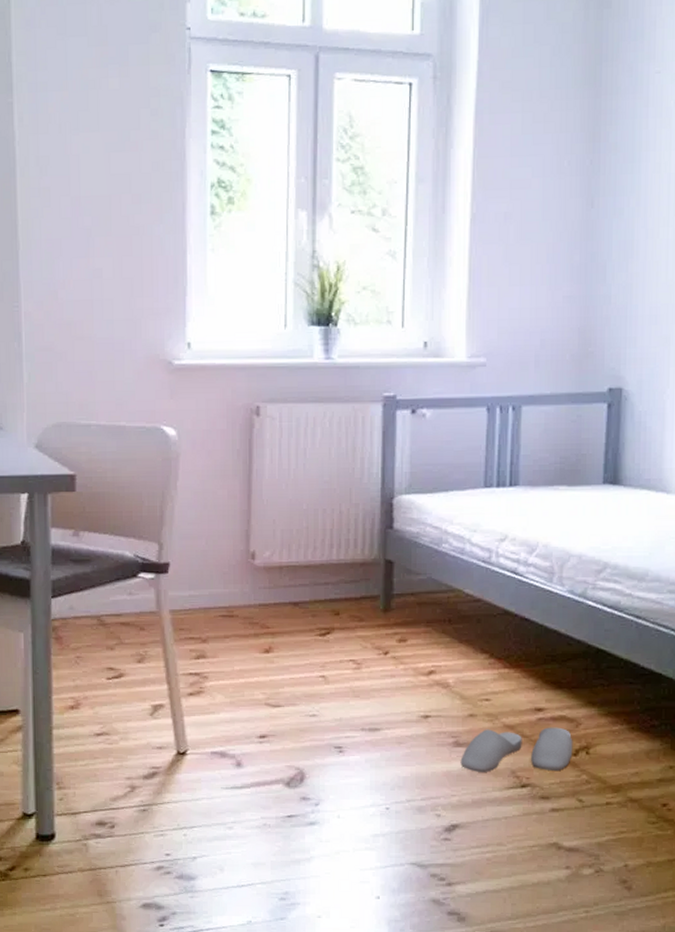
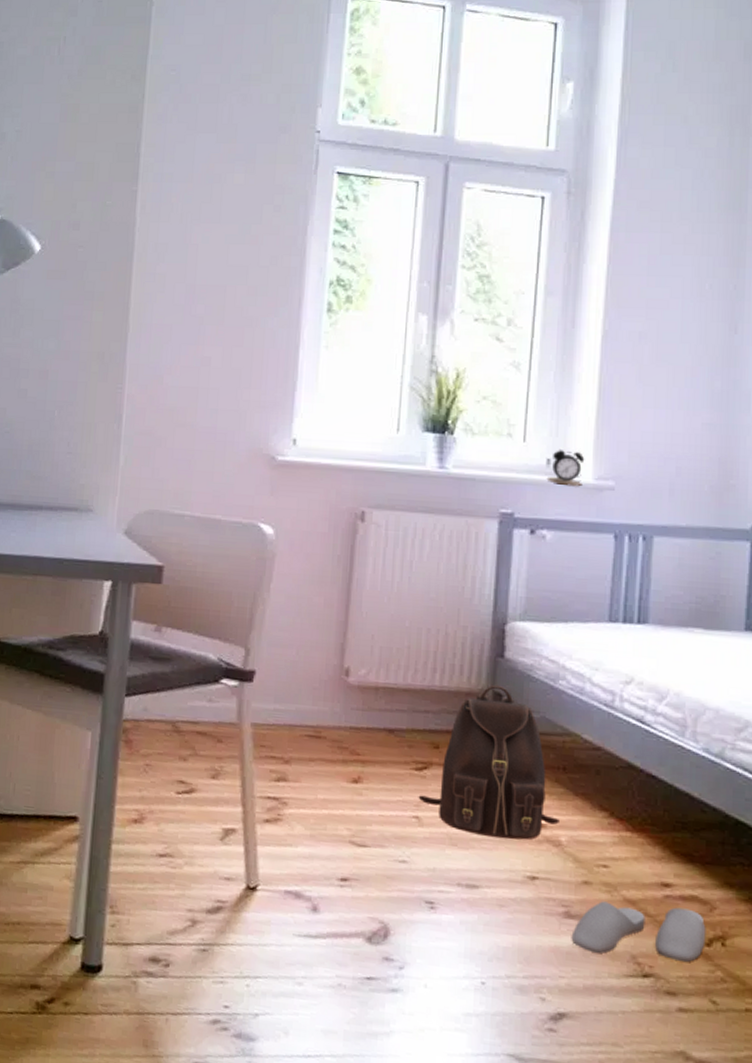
backpack: none [323,553,447,687] -> present [418,684,559,840]
alarm clock: none [424,329,459,366] -> present [546,447,585,487]

